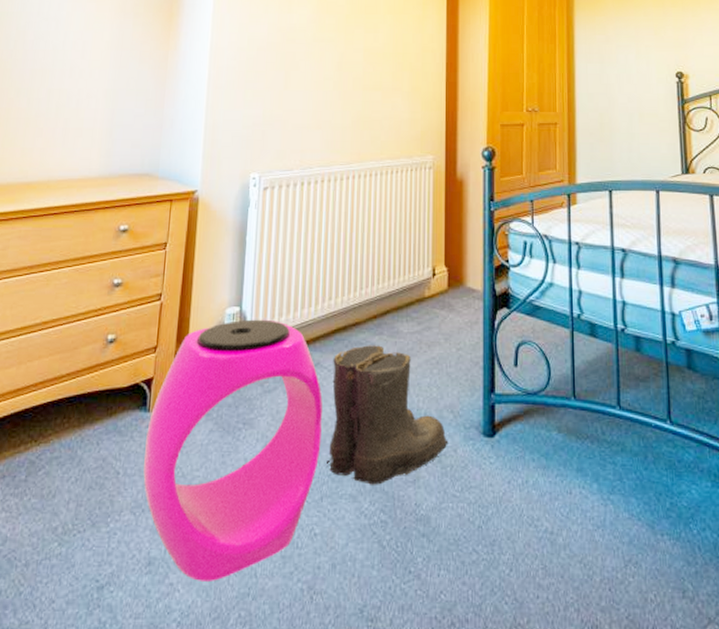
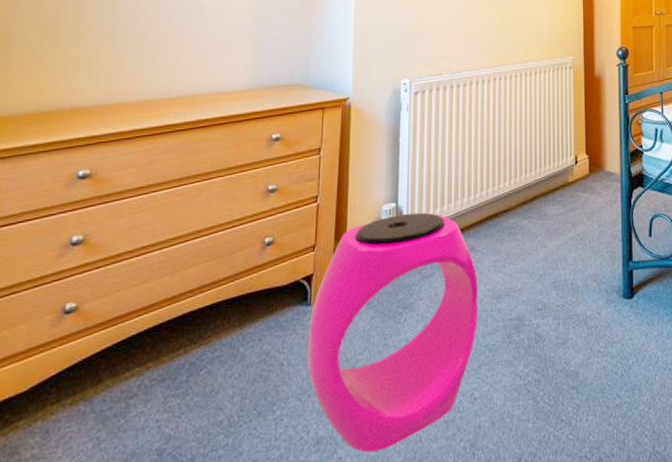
boots: present [327,345,449,485] -> none [484,228,593,350]

